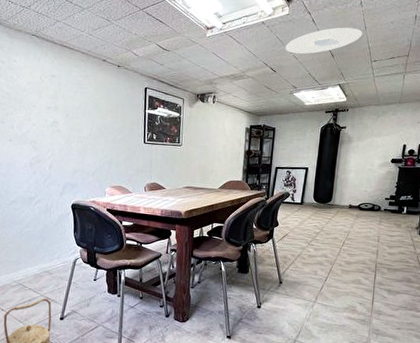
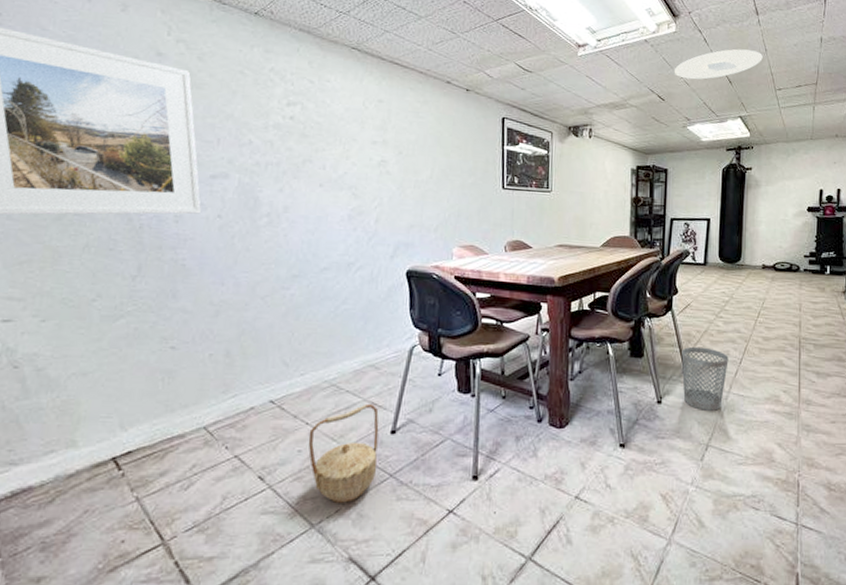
wastebasket: none [278,266,316,316] -> present [681,346,729,411]

